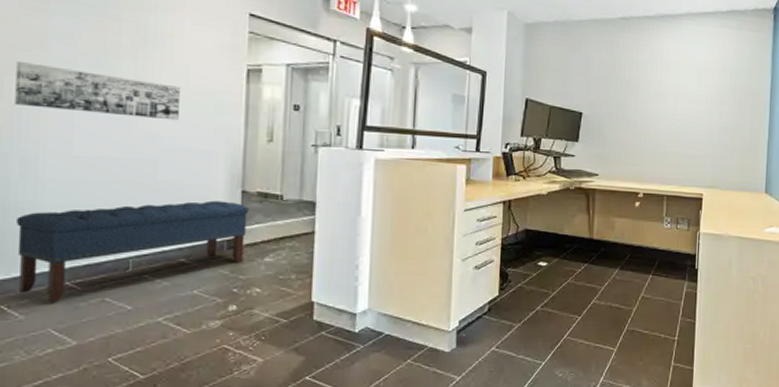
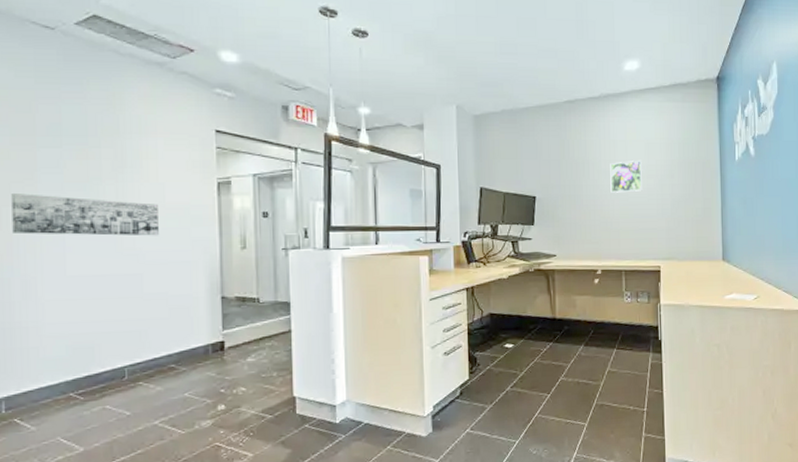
bench: present [17,200,249,303] -> none [22,307,229,414]
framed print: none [659,84,693,117] -> present [610,159,642,193]

